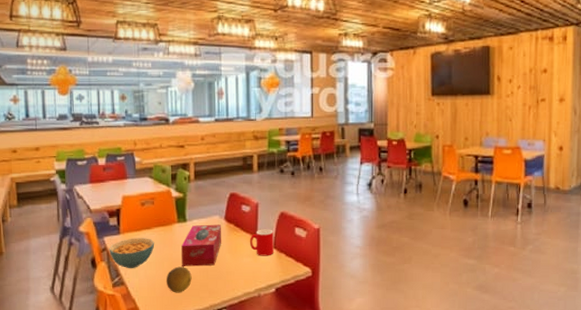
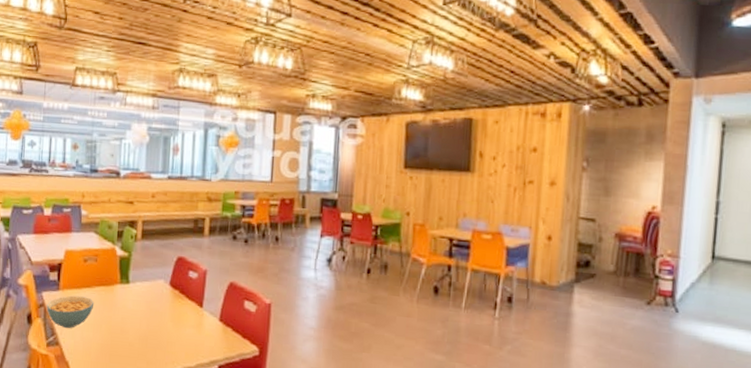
fruit: present [166,266,192,293] -> none [102,331,130,360]
tissue box: present [181,224,221,267] -> none [120,288,165,334]
cup: present [250,229,274,256] -> none [194,298,221,329]

